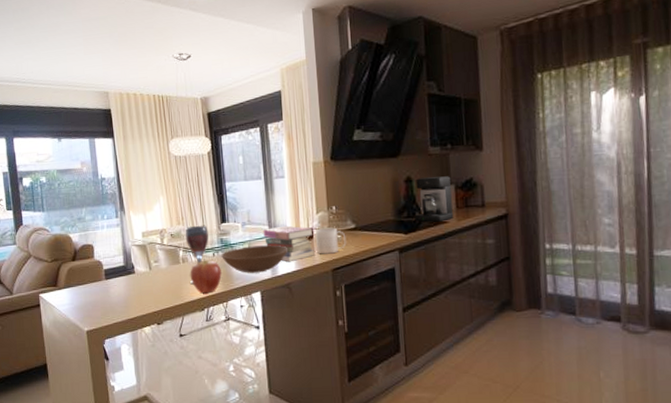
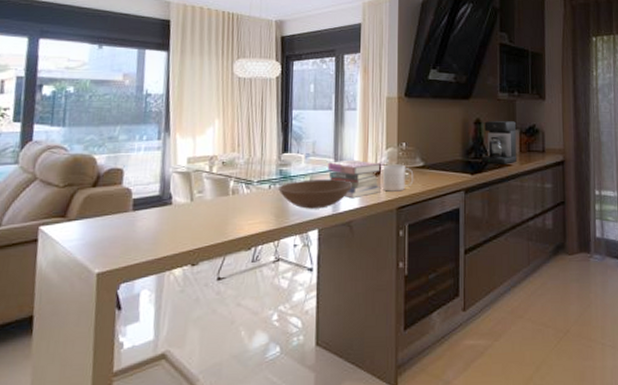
cup: present [185,225,209,285] -> none [238,154,267,220]
fruit: present [190,259,222,294] -> none [239,191,277,231]

